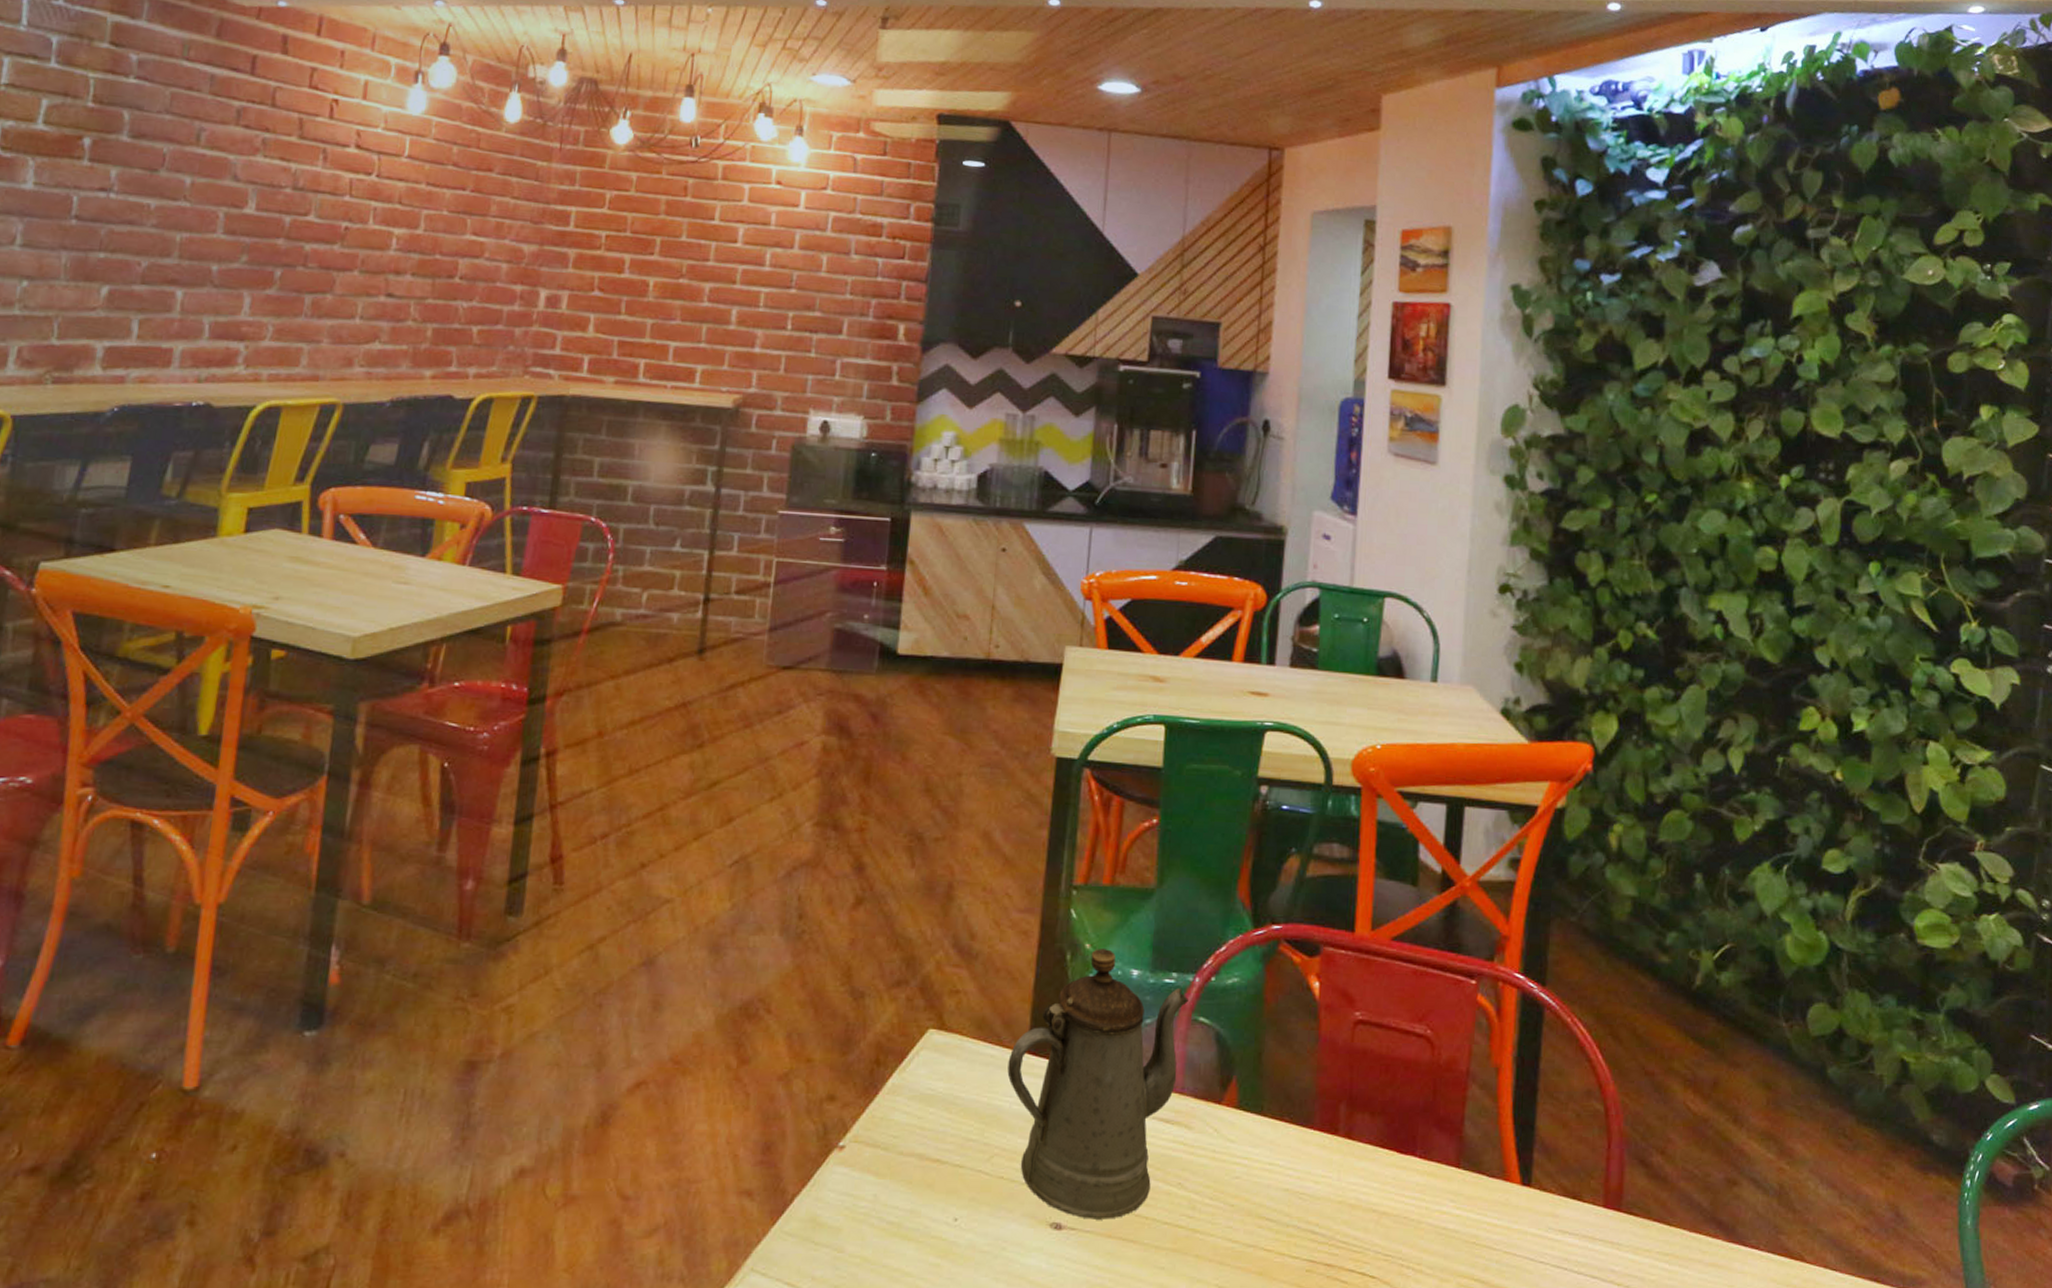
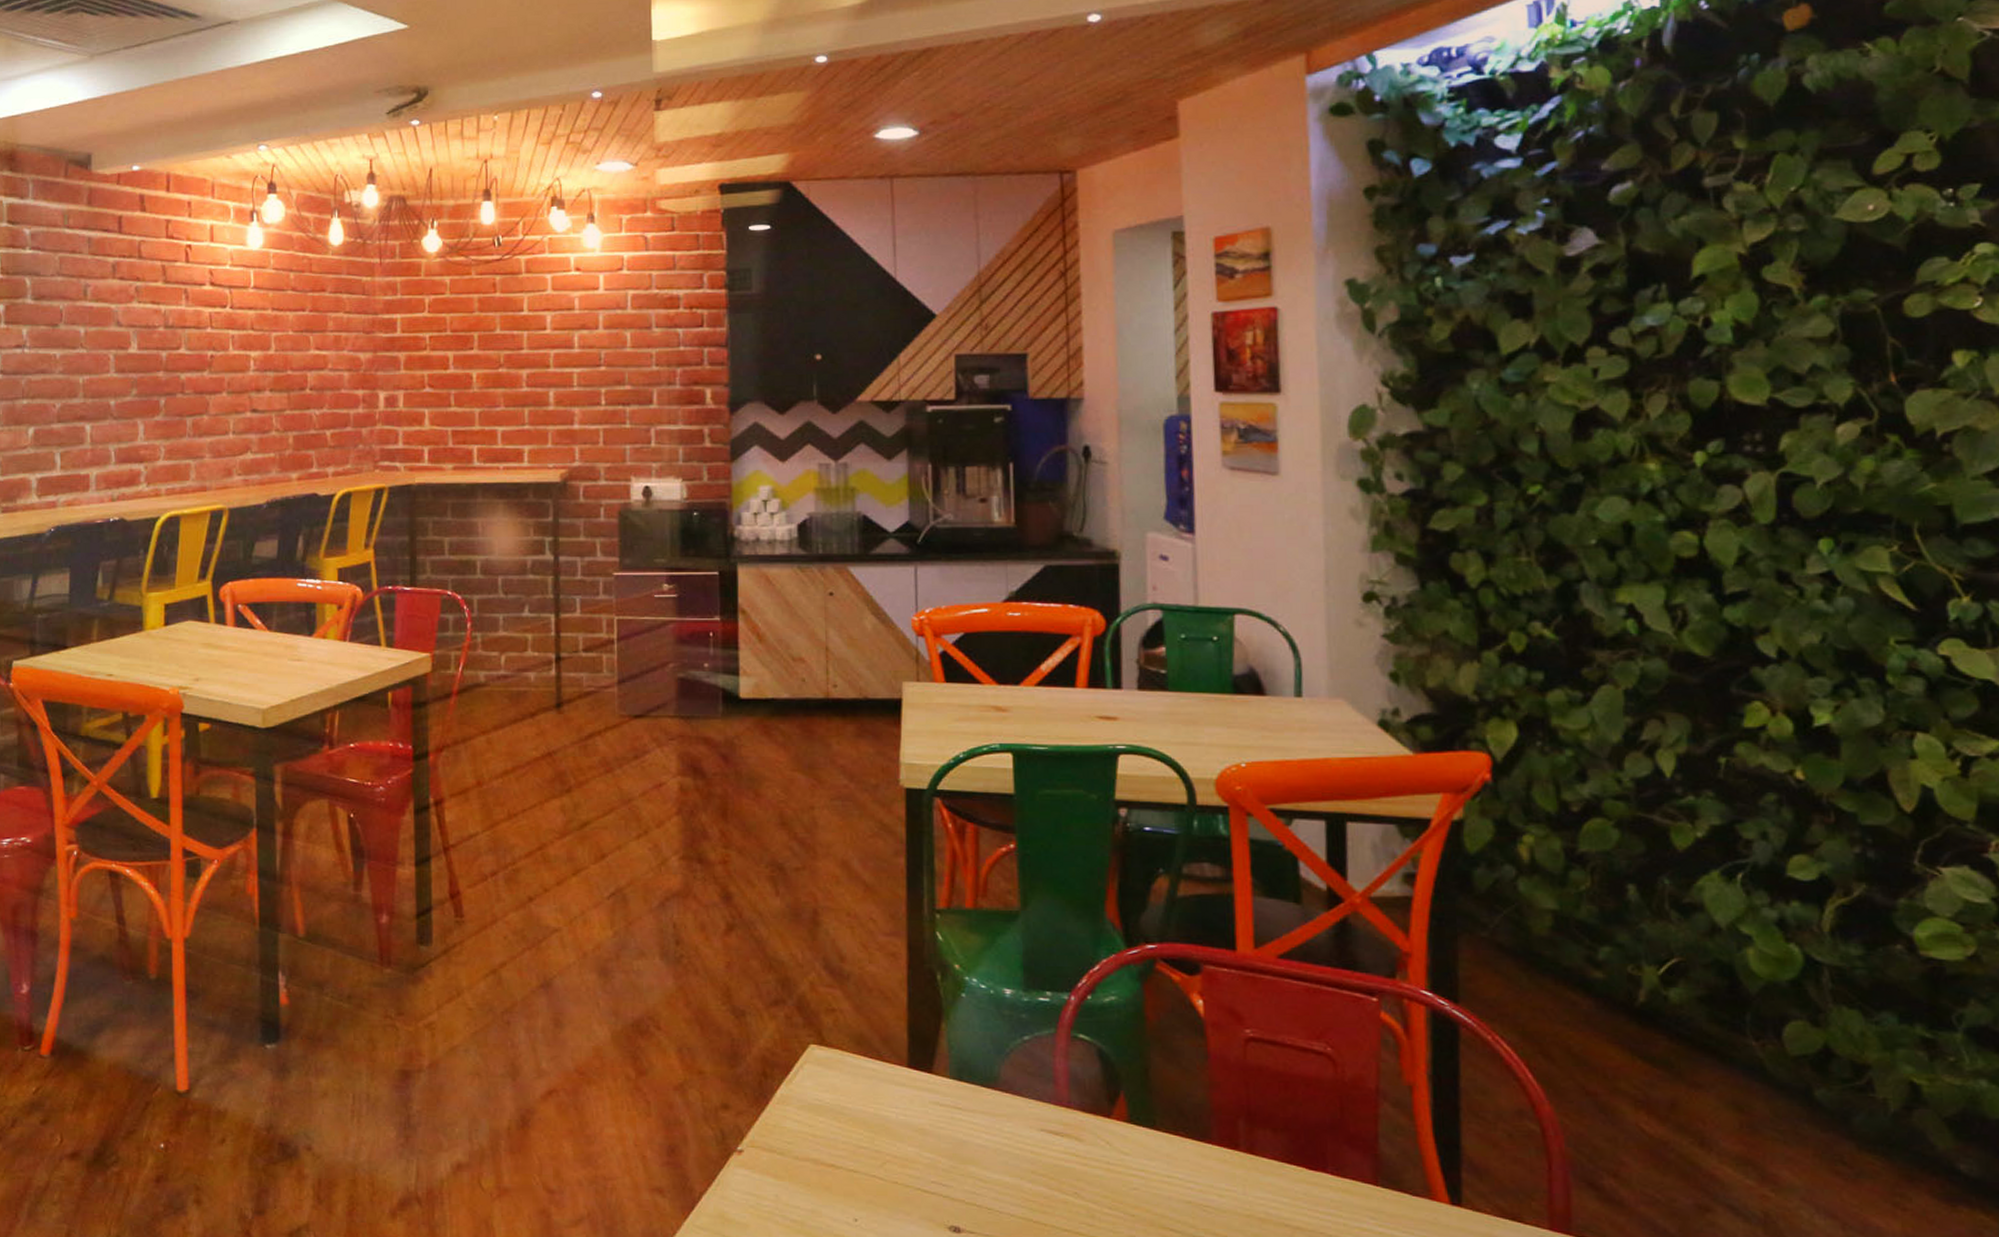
coffee pot: present [1007,947,1189,1220] -> none [890,968,1066,1225]

